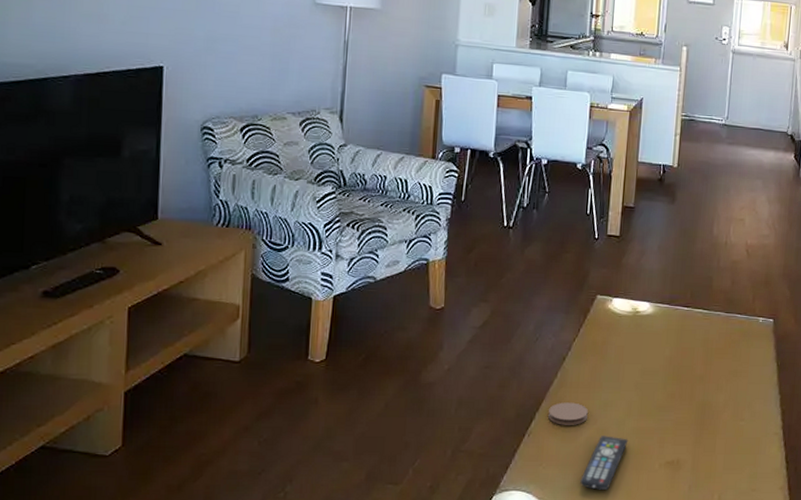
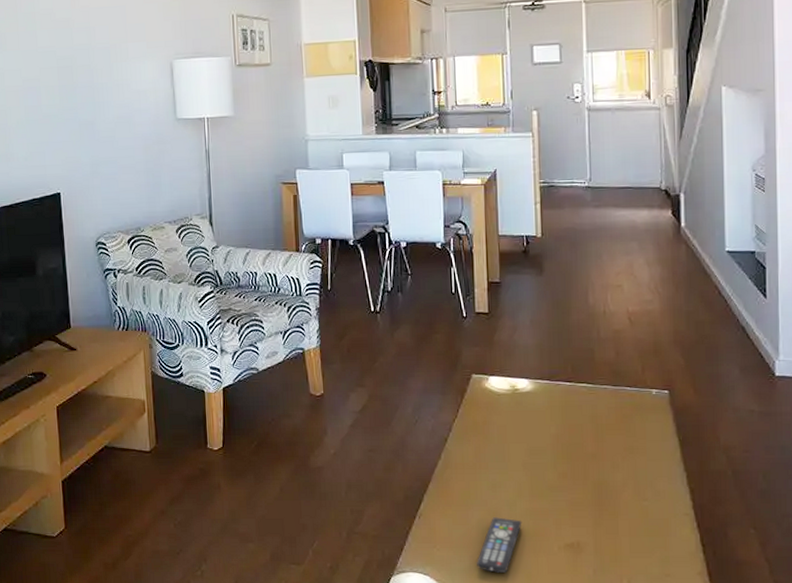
coaster: present [548,402,588,425] -> none [436,484,477,507]

